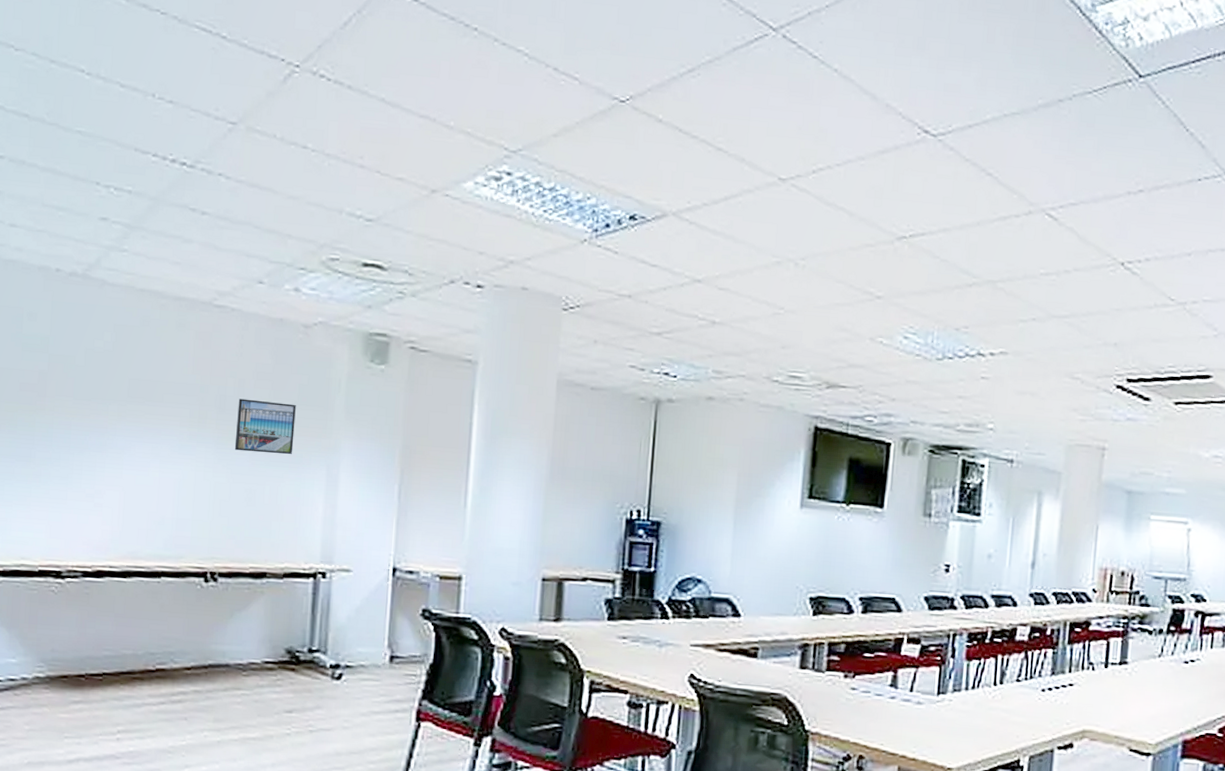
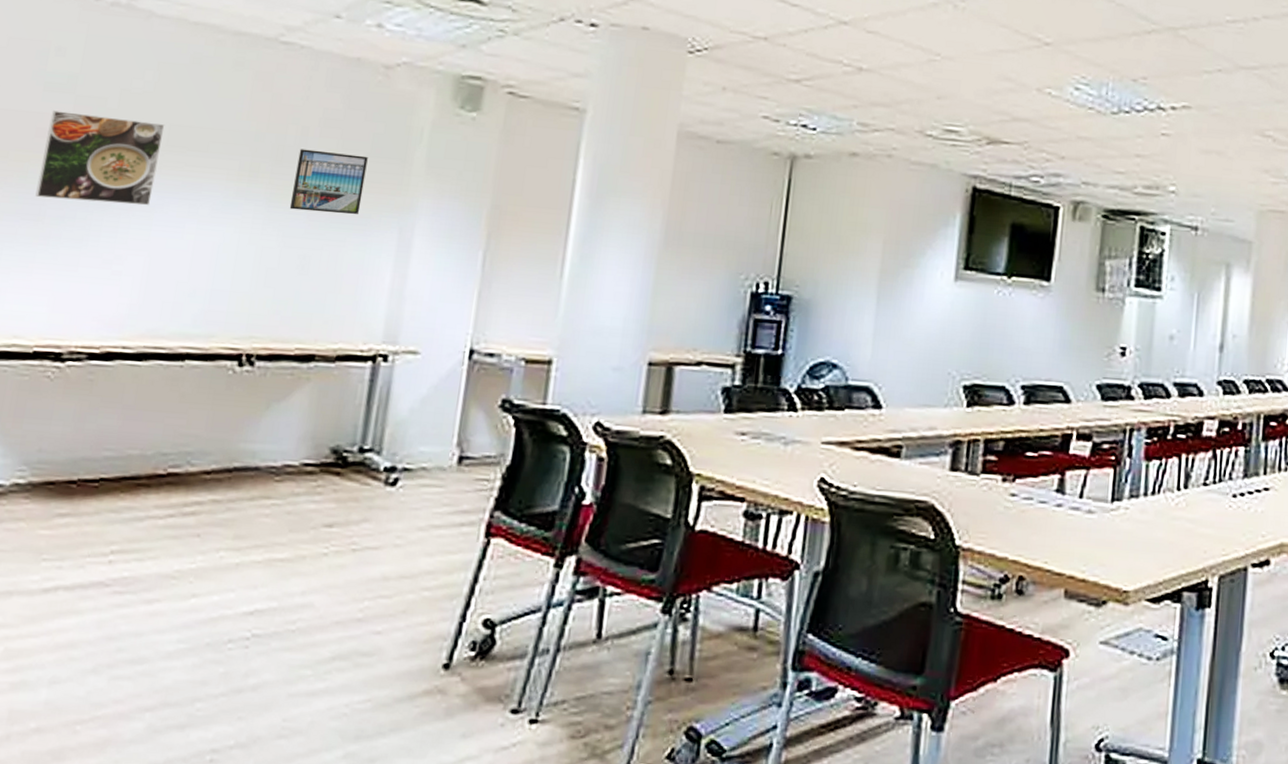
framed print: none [25,368,125,449] -> present [35,110,165,206]

